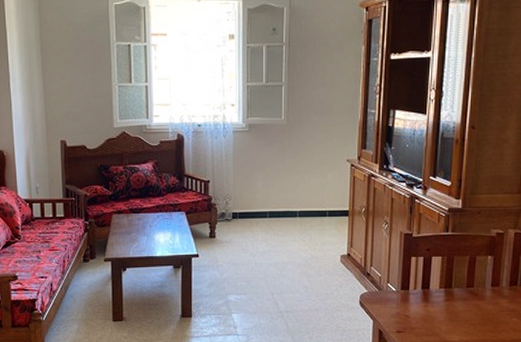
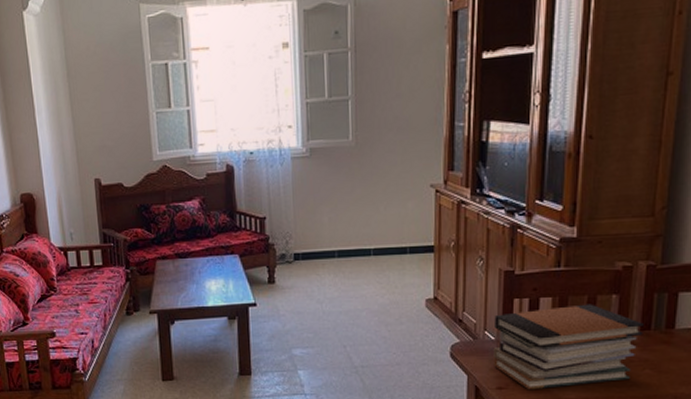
book stack: none [394,263,512,334] -> present [493,304,644,390]

